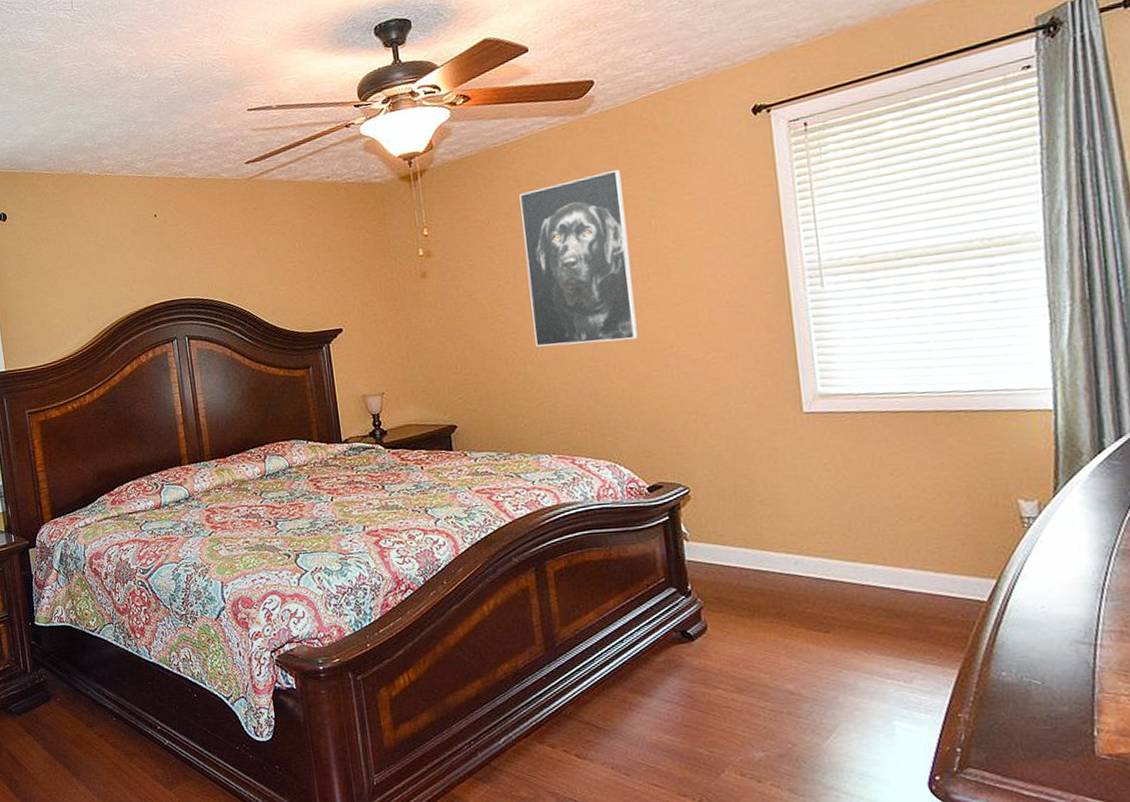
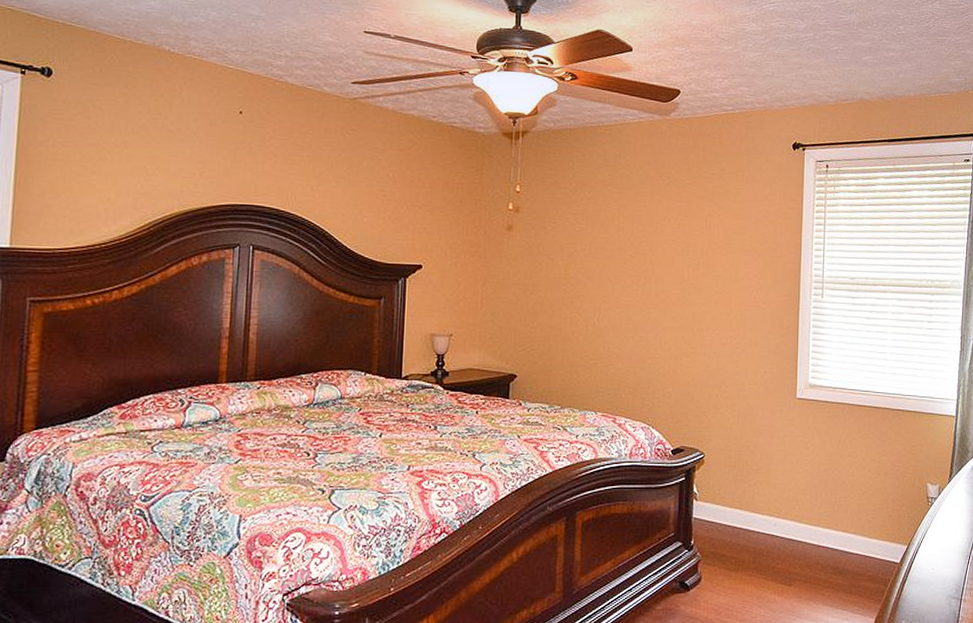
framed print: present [519,169,638,347] -> none [599,169,689,318]

